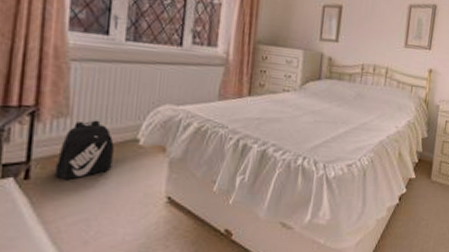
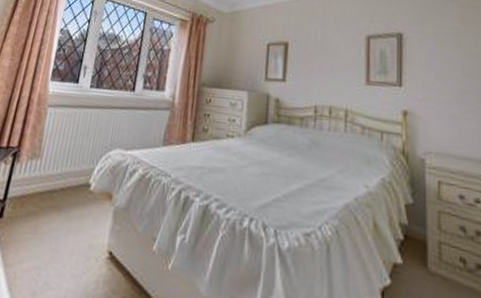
backpack: present [54,120,114,181] -> none [20,162,70,222]

